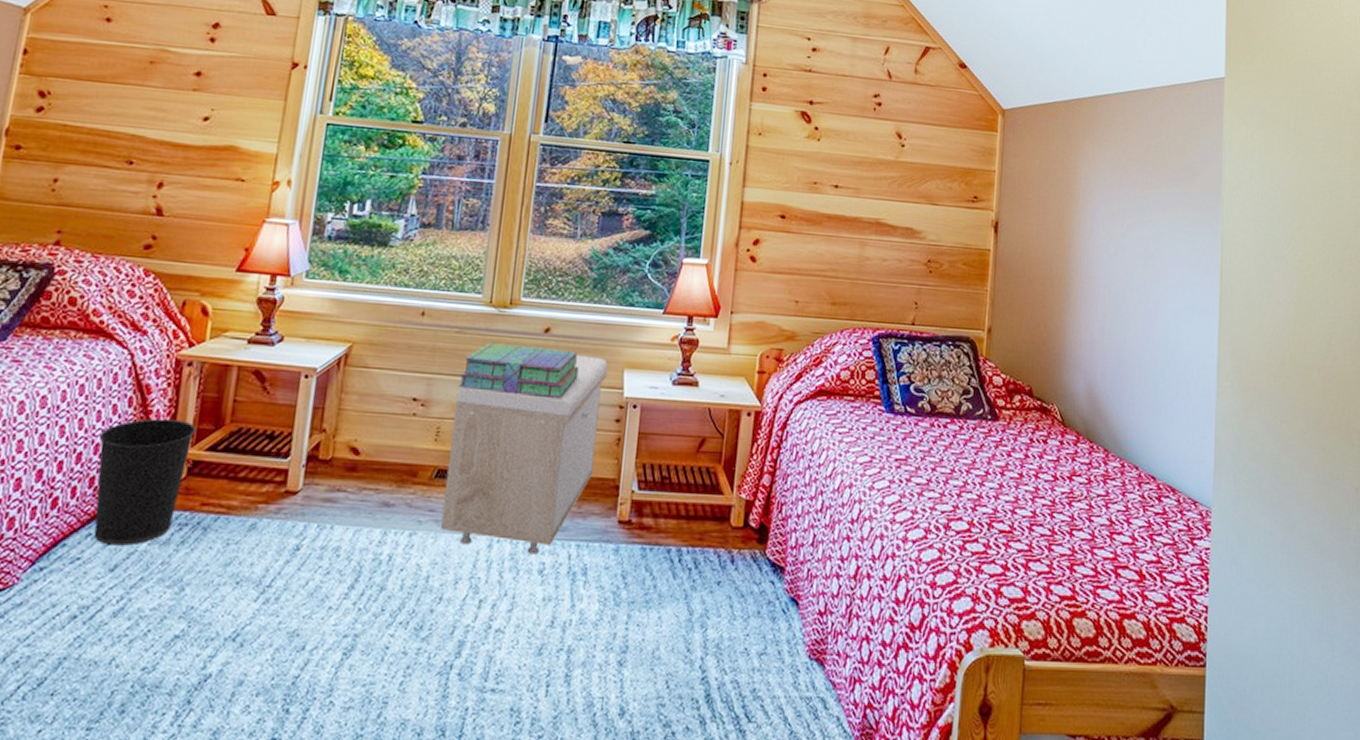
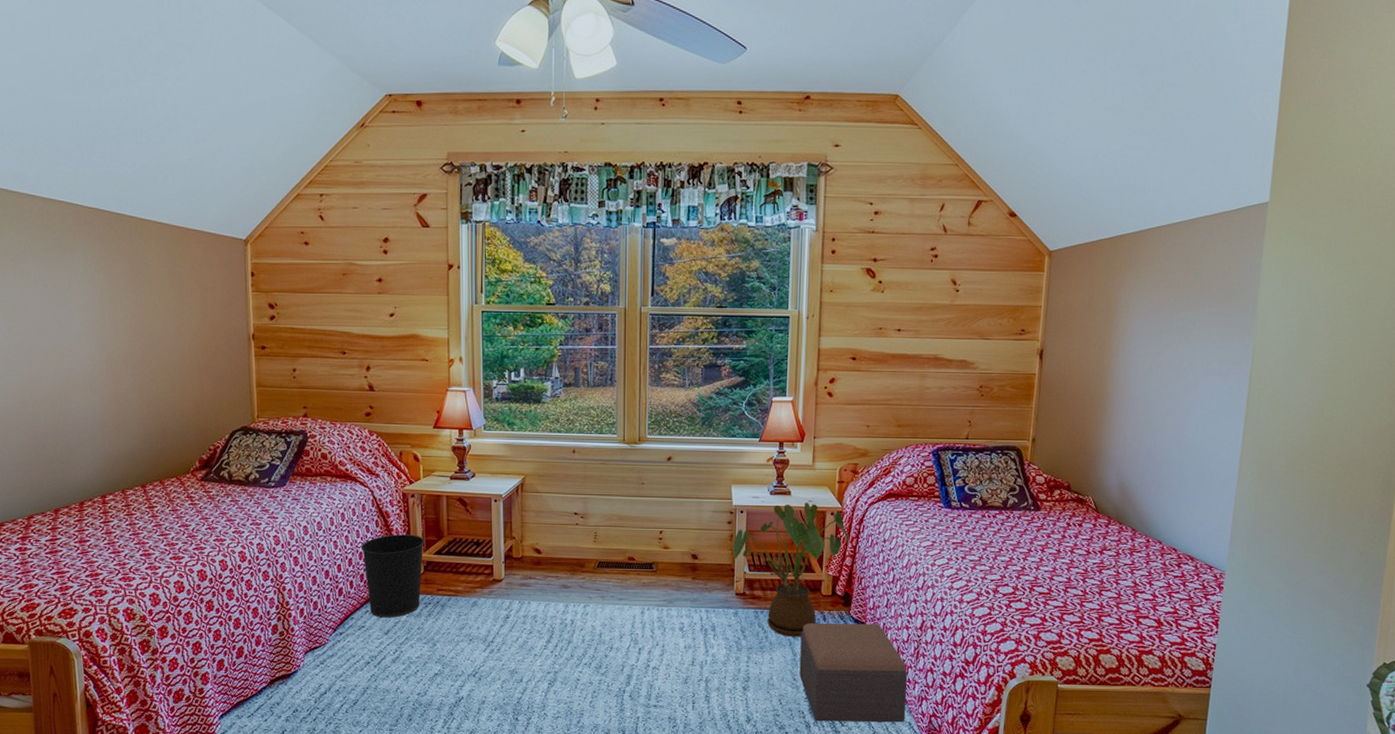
storage bench: present [440,354,608,555] -> none [605,475,719,618]
stack of books: present [459,343,579,398] -> none [607,470,696,508]
house plant: none [619,398,770,587] -> present [733,503,850,637]
footstool: none [695,567,837,717] -> present [799,623,908,723]

